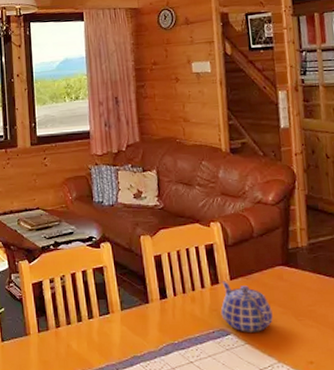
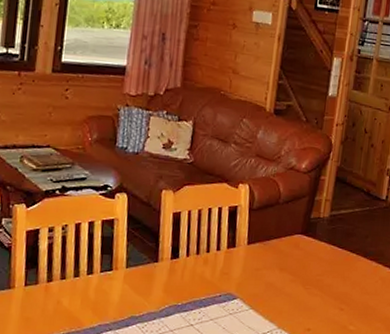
teapot: present [220,281,273,332] -> none [231,245,283,298]

